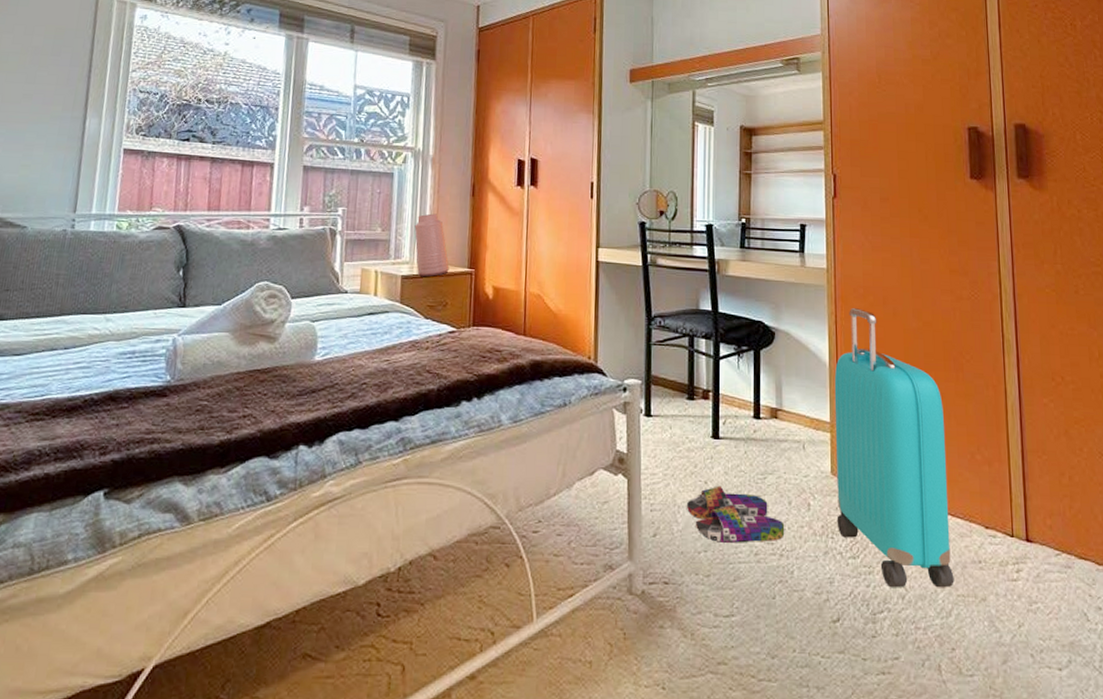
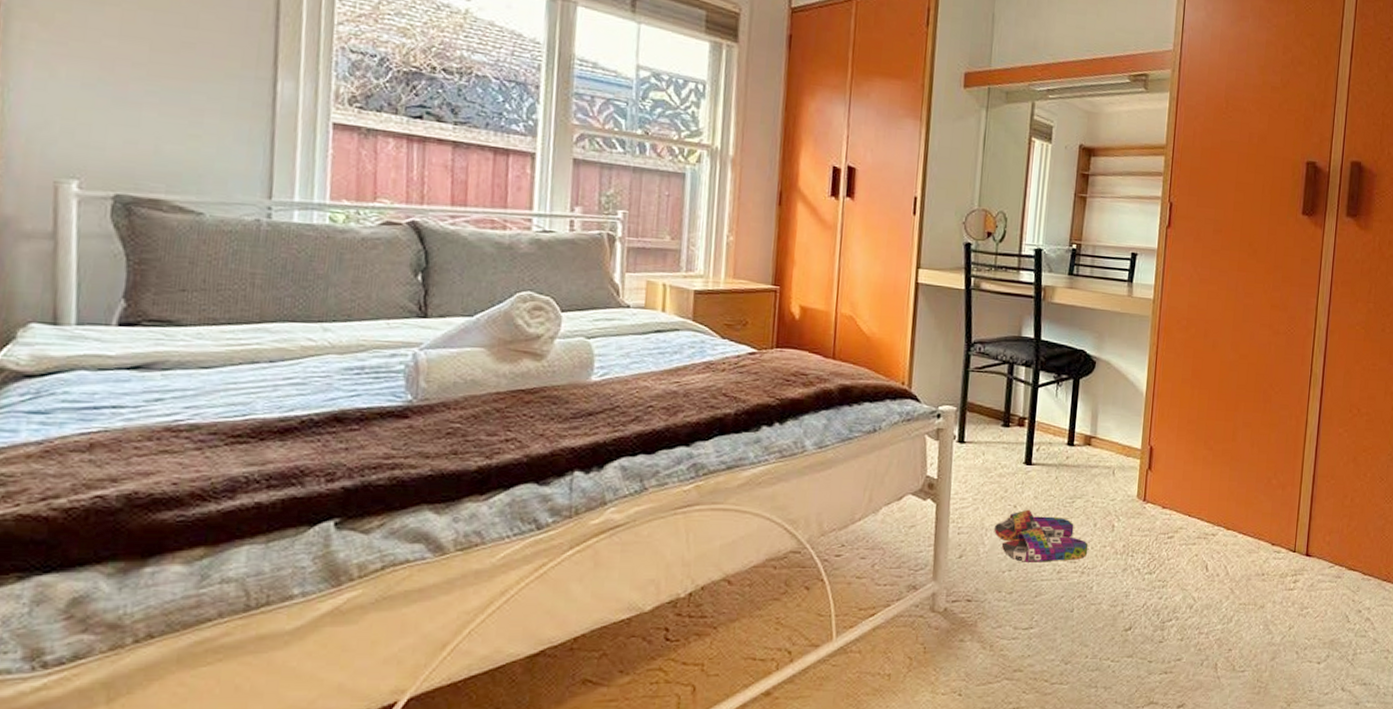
vase: present [414,213,450,277] -> none [710,222,751,293]
suitcase: present [834,308,954,588] -> none [1137,339,1249,599]

